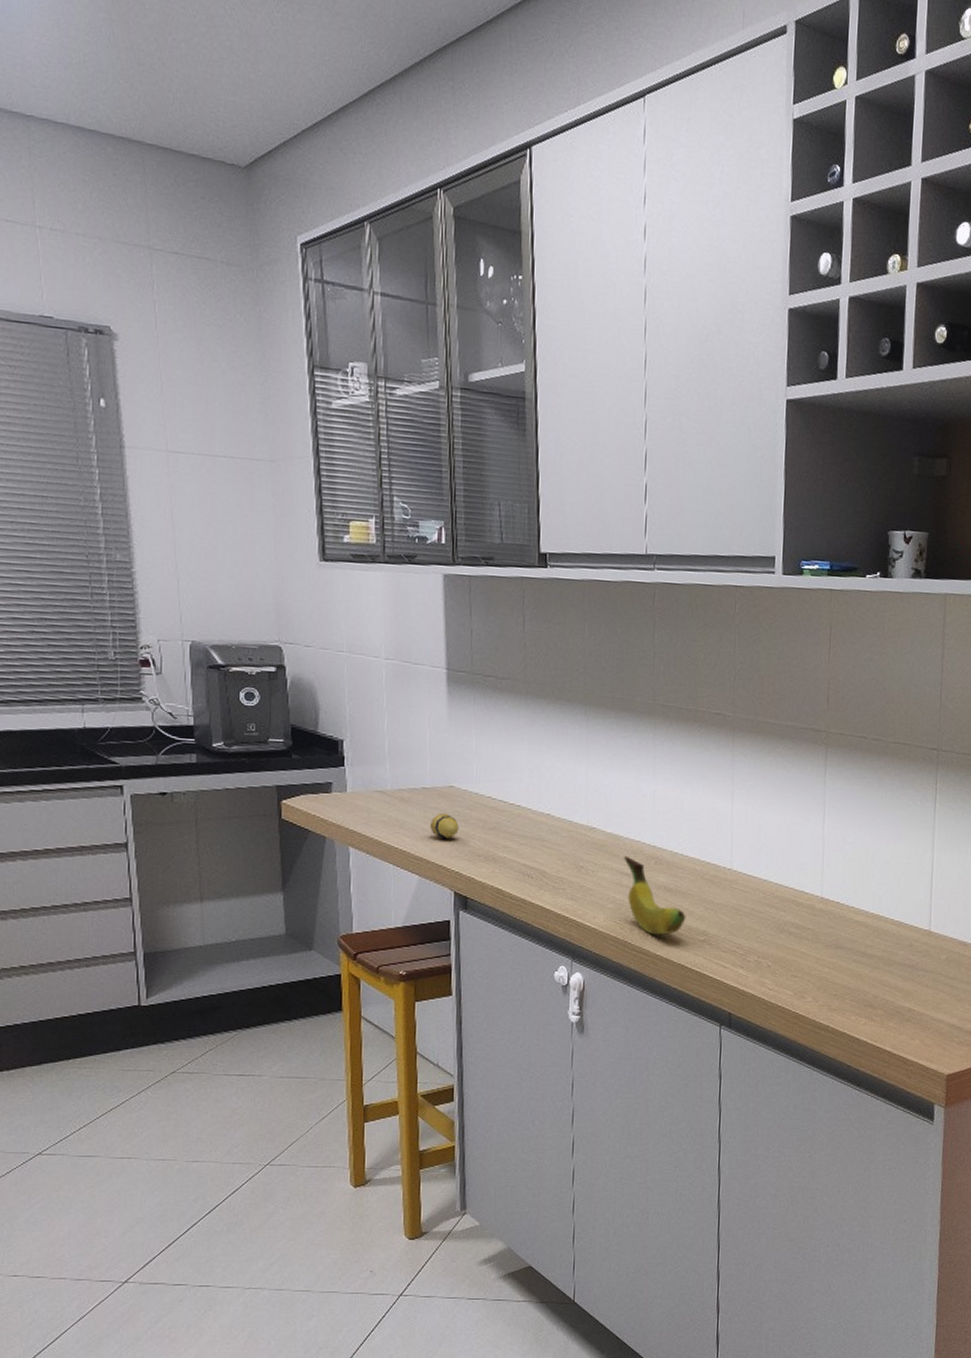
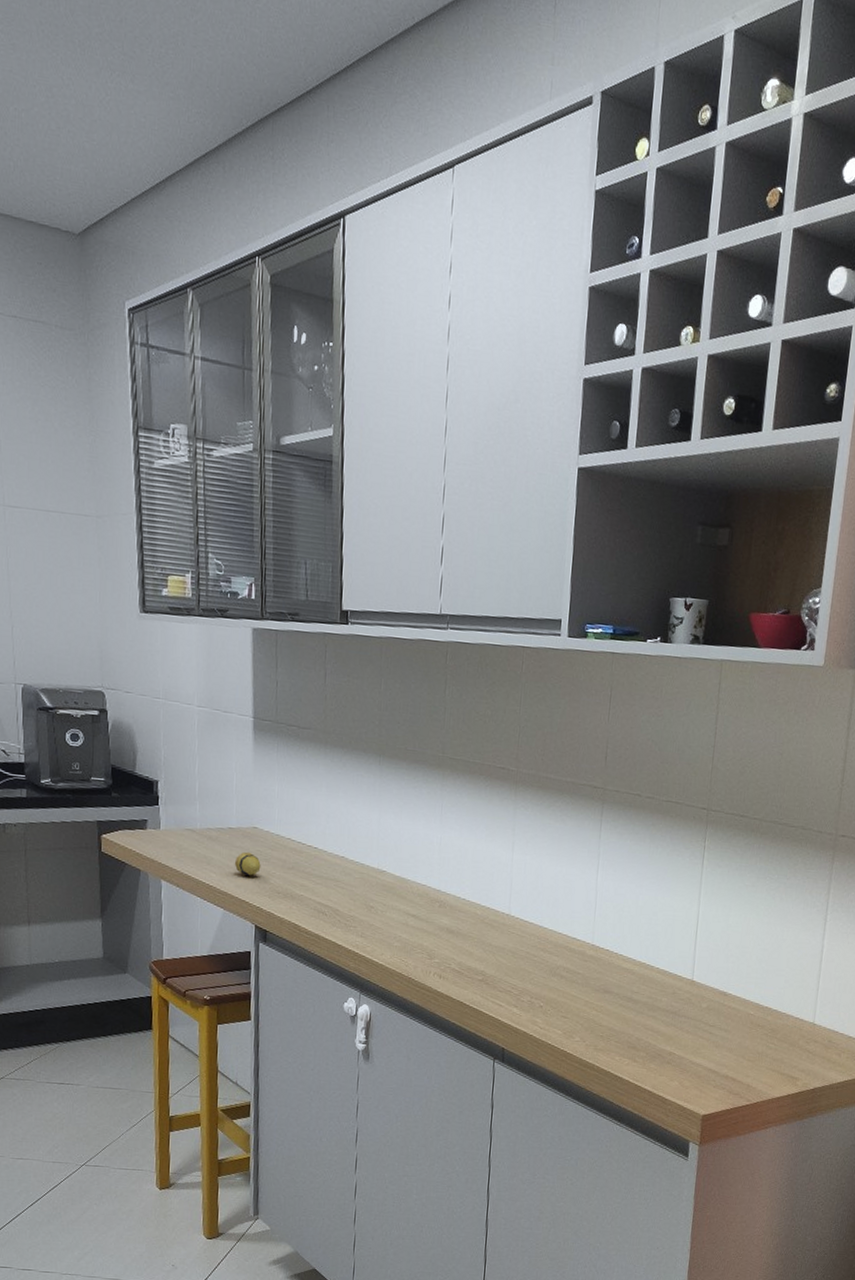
fruit: present [624,855,686,935] -> none [410,898,466,974]

